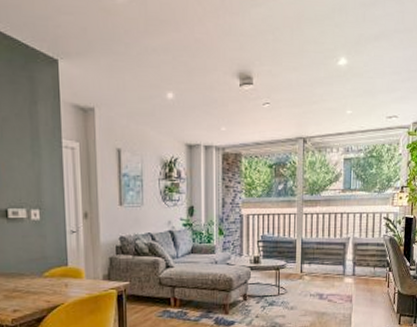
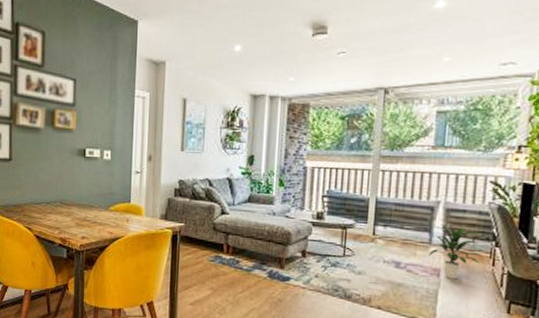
indoor plant: none [343,256,381,303] -> present [428,223,483,279]

